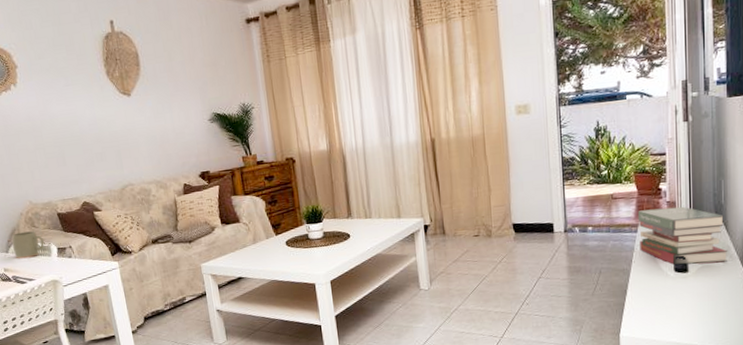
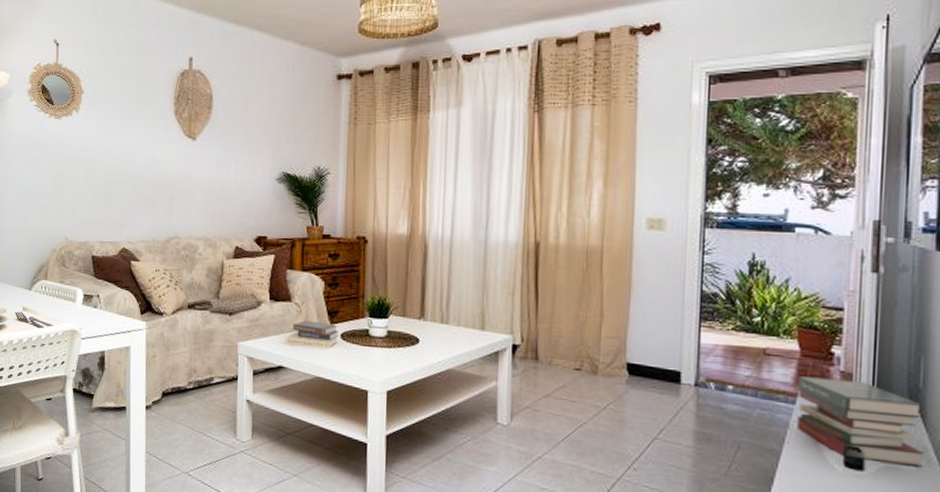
mug: present [11,231,44,259] -> none [37,270,71,300]
books: none [239,234,284,259] -> present [284,320,338,349]

